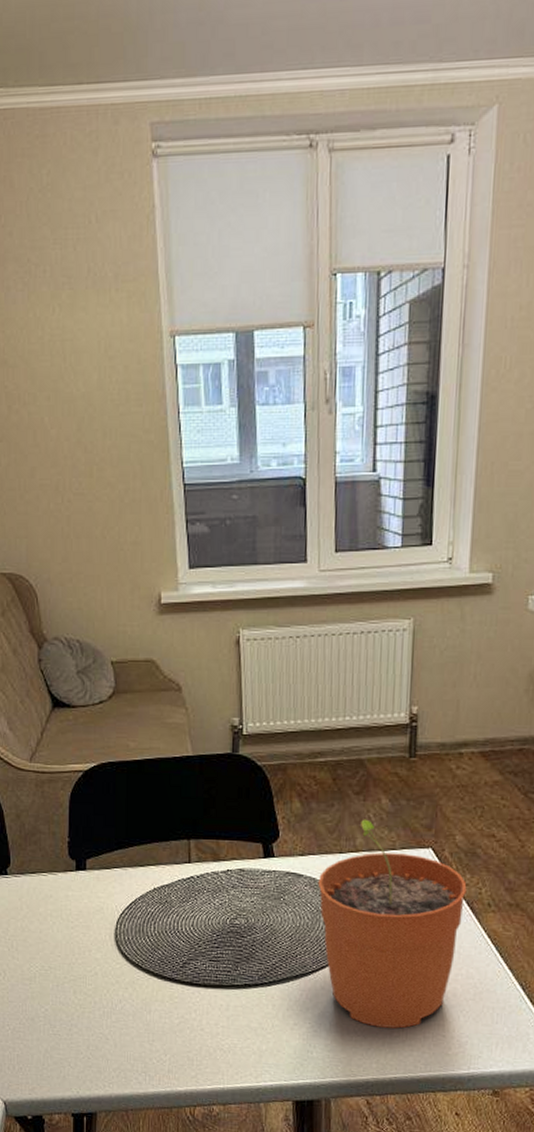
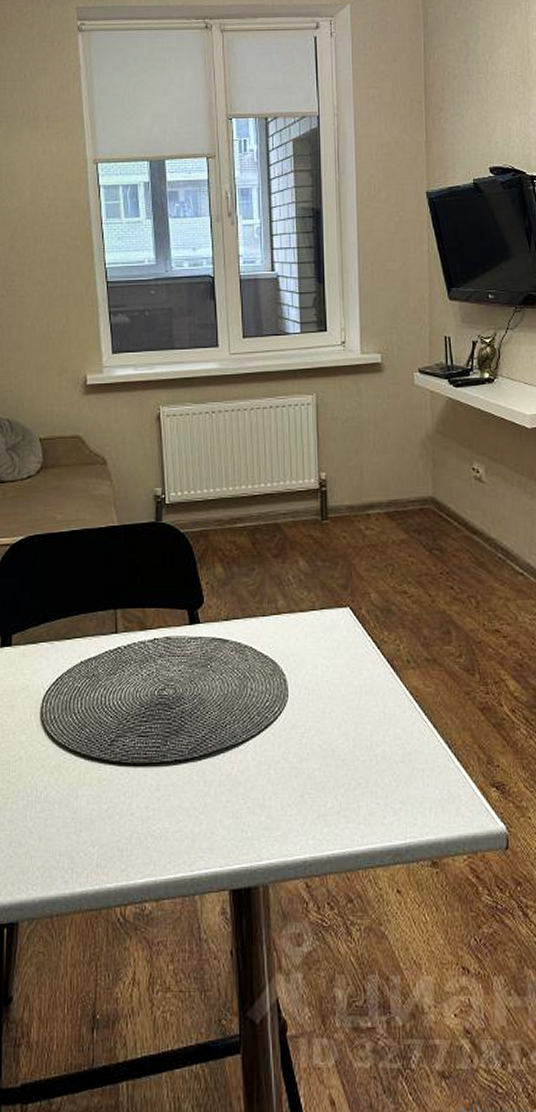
plant pot: present [318,819,467,1029] -> none [243,581,386,799]

